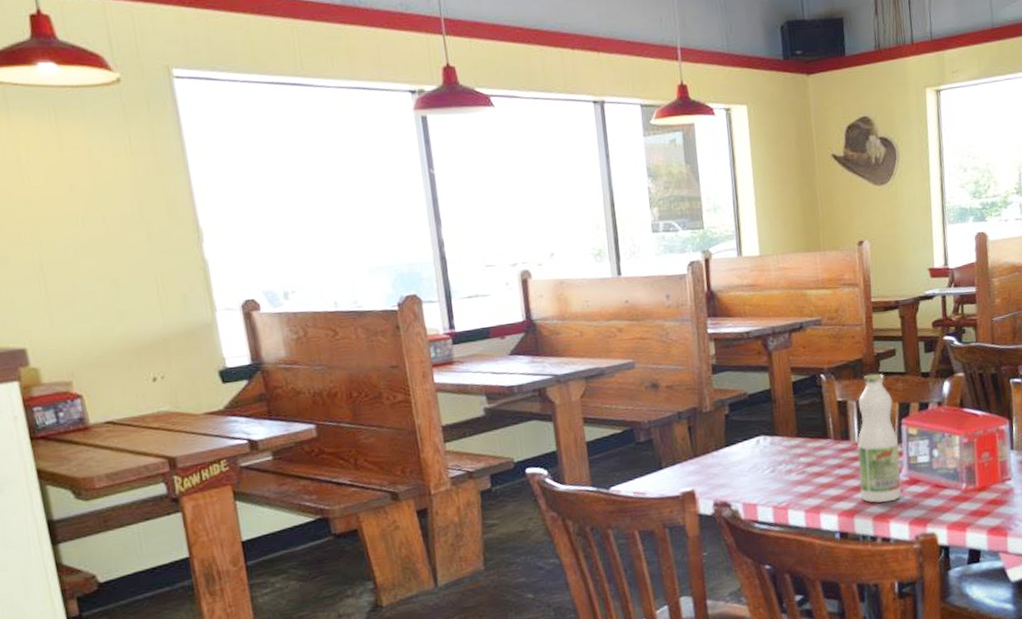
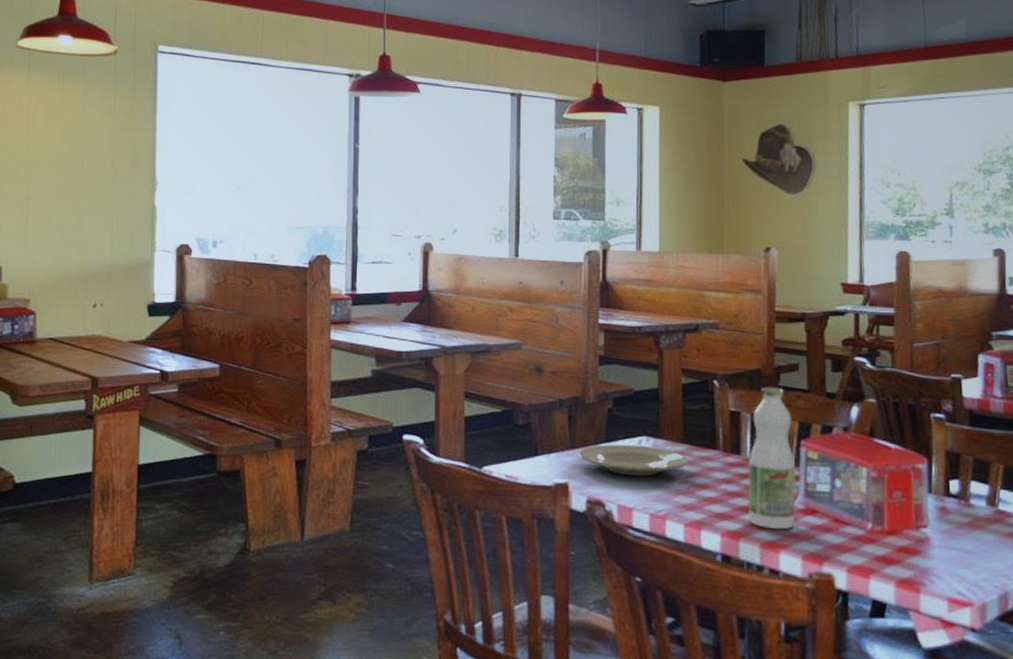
plate: none [701,445,804,475] -> present [578,445,688,477]

